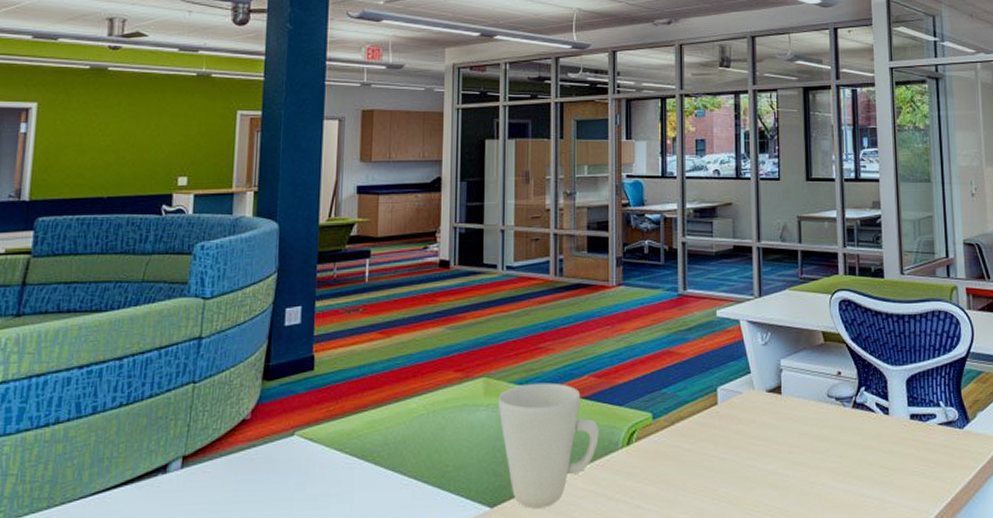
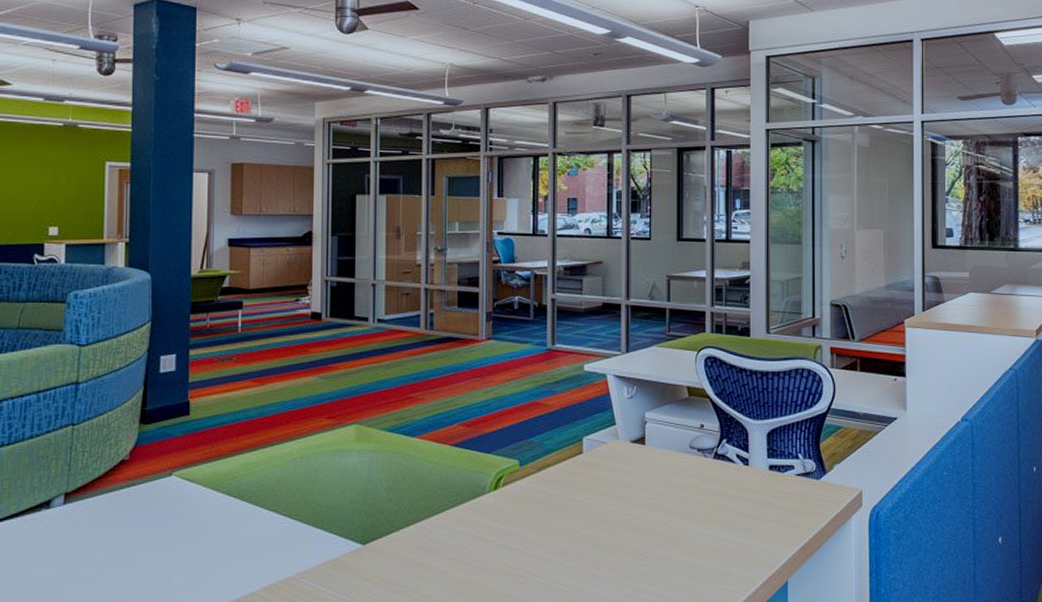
mug: present [498,382,599,508] -> none [369,430,467,546]

